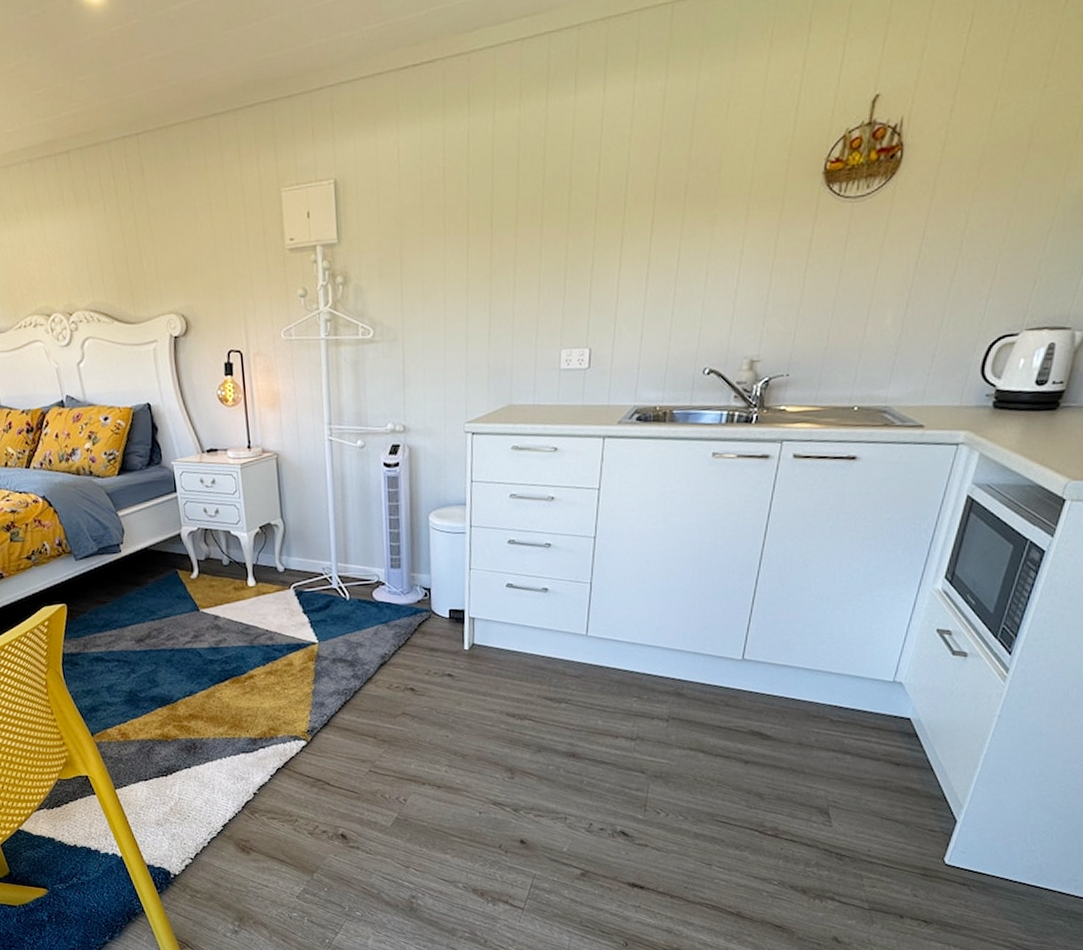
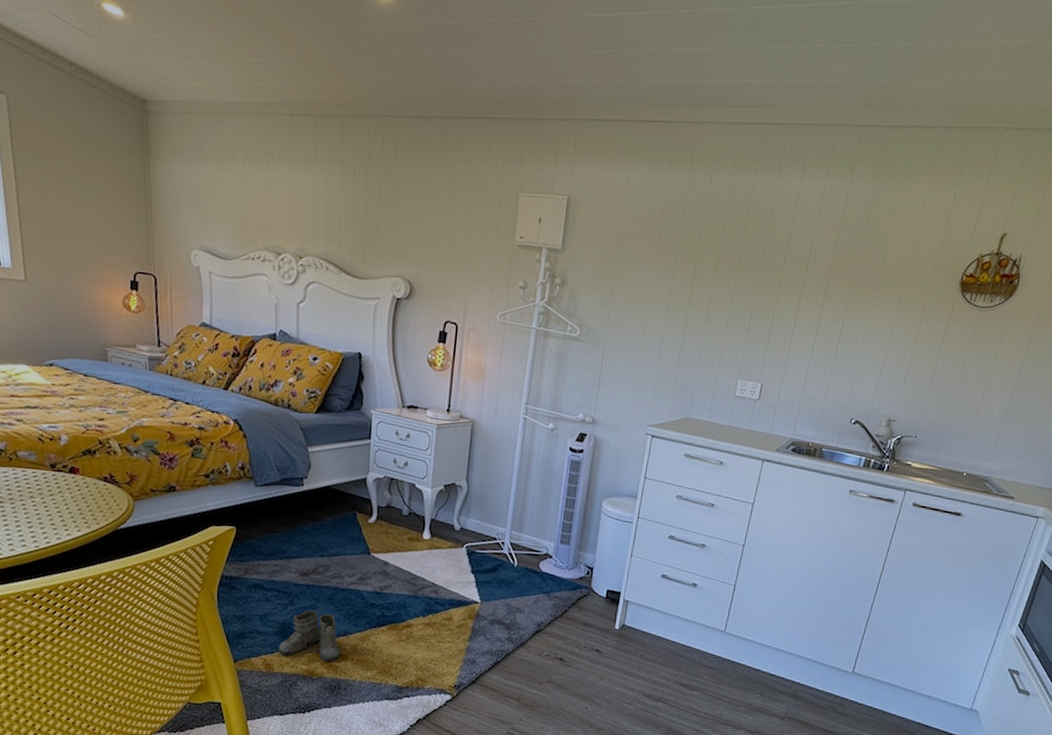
boots: none [129,675,194,724] -> present [278,610,346,662]

